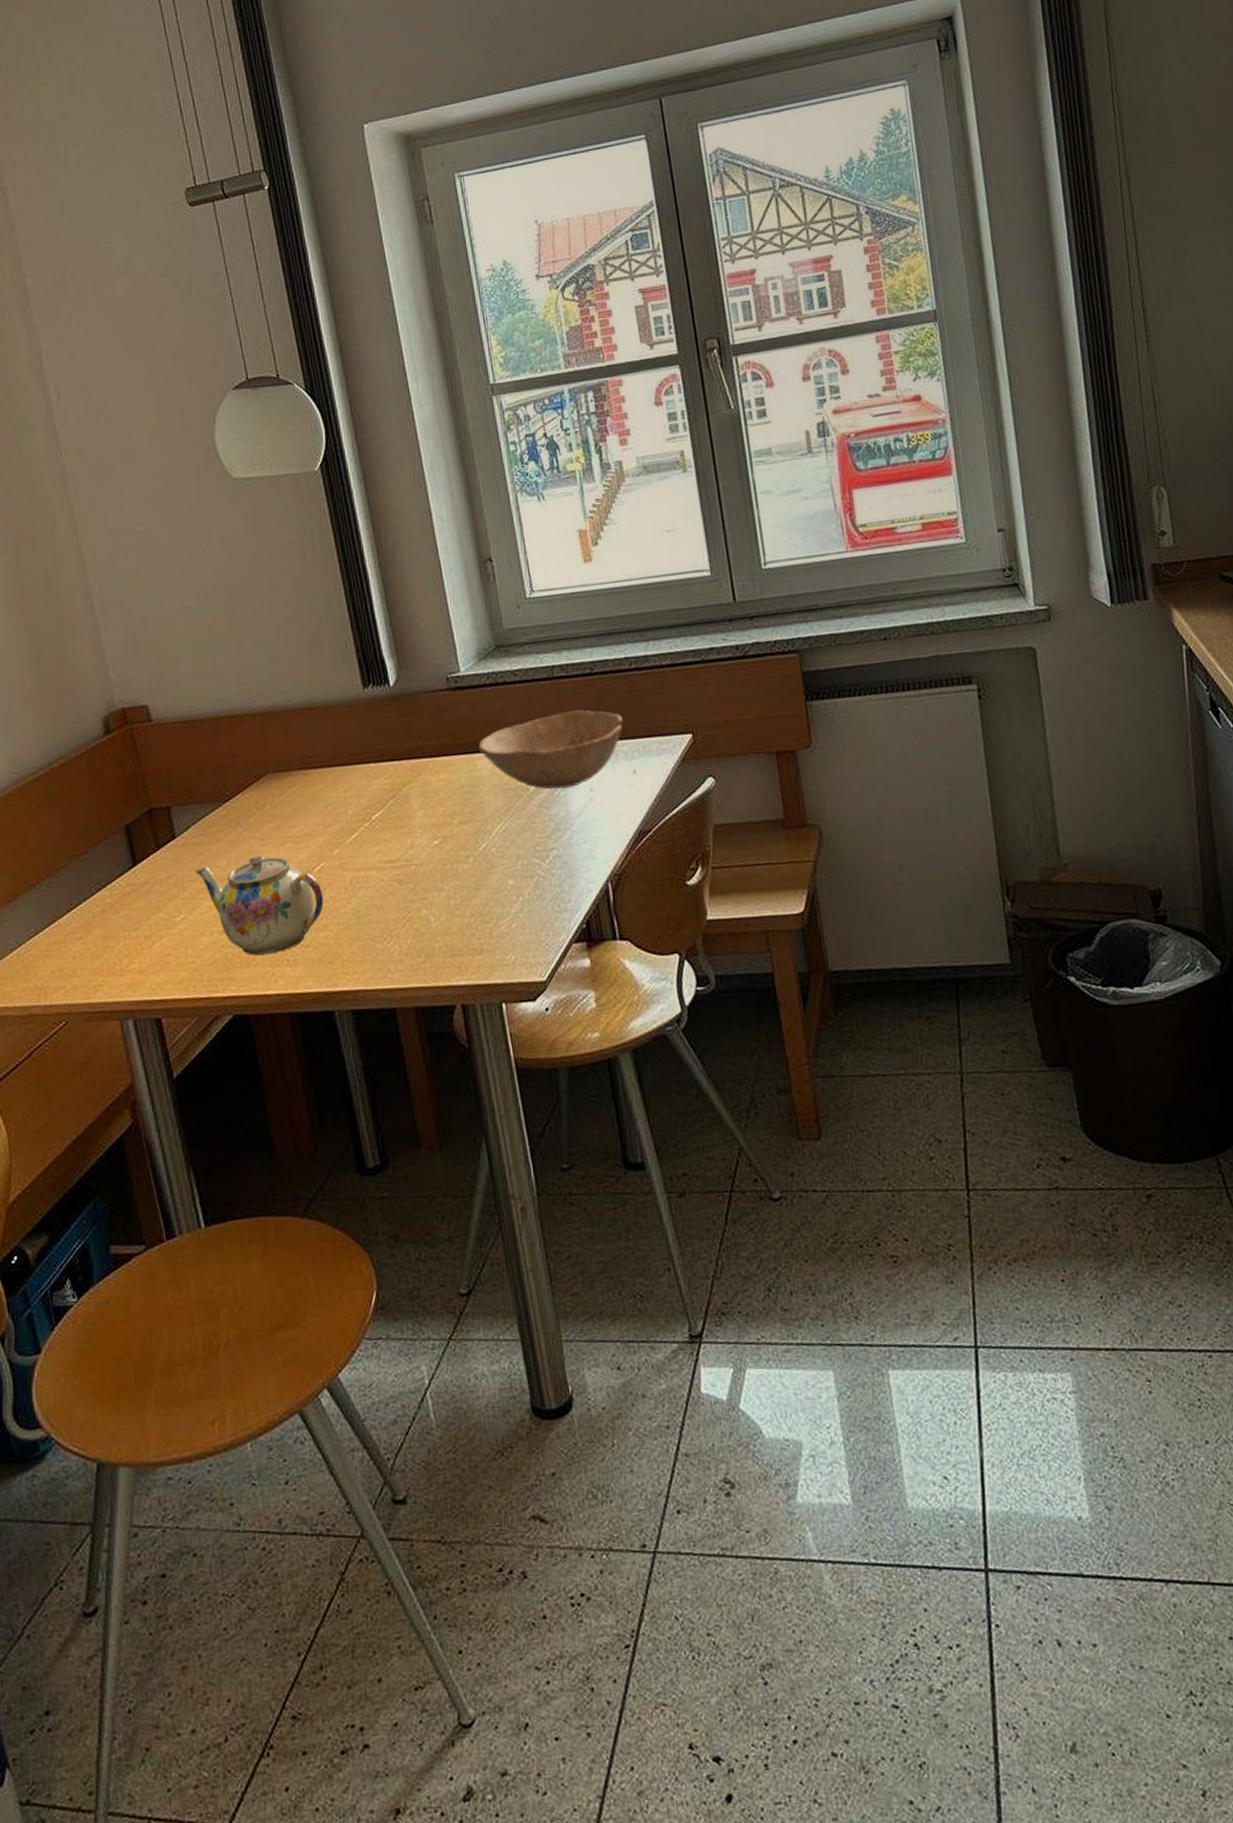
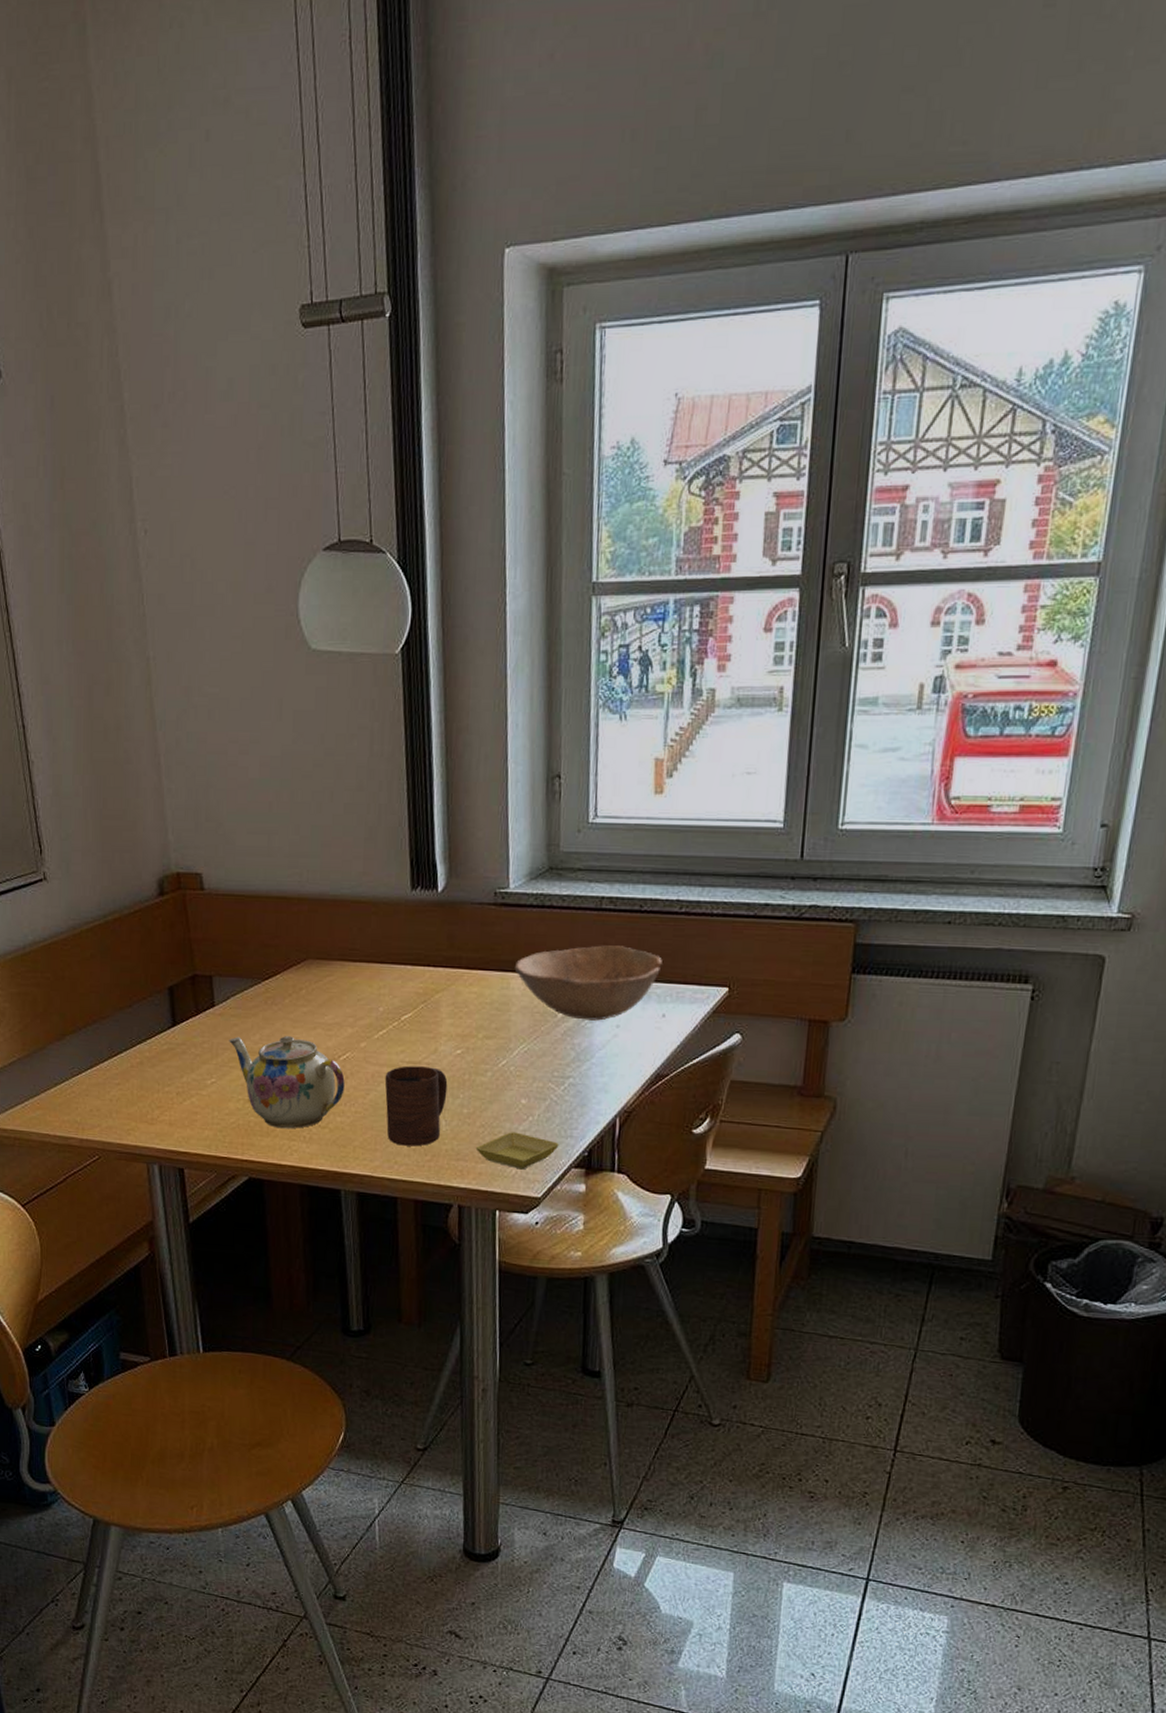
cup: none [364,862,432,952] -> present [385,1065,448,1147]
saucer: none [469,915,555,955] -> present [475,1132,559,1170]

